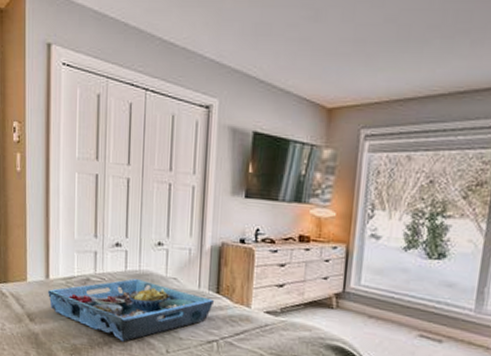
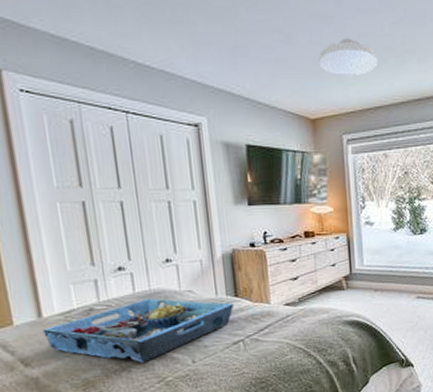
ceiling light: none [347,14,420,59] -> present [319,38,378,75]

